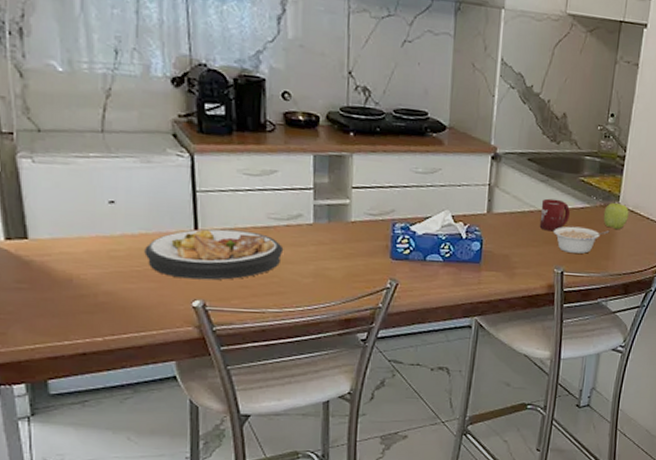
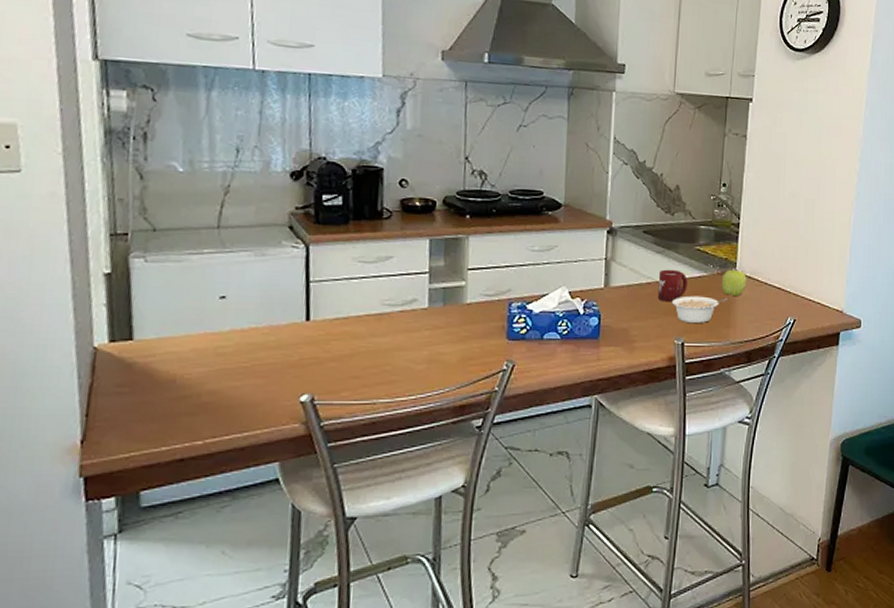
plate: present [144,228,284,281] -> none [253,318,397,373]

